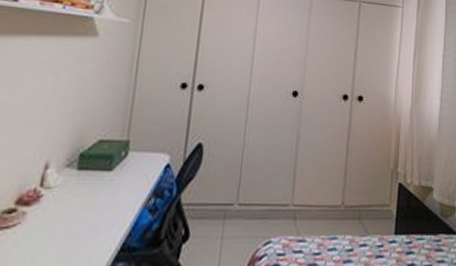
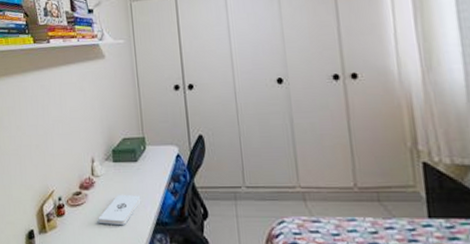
notepad: none [34,212,107,253] -> present [98,194,141,225]

